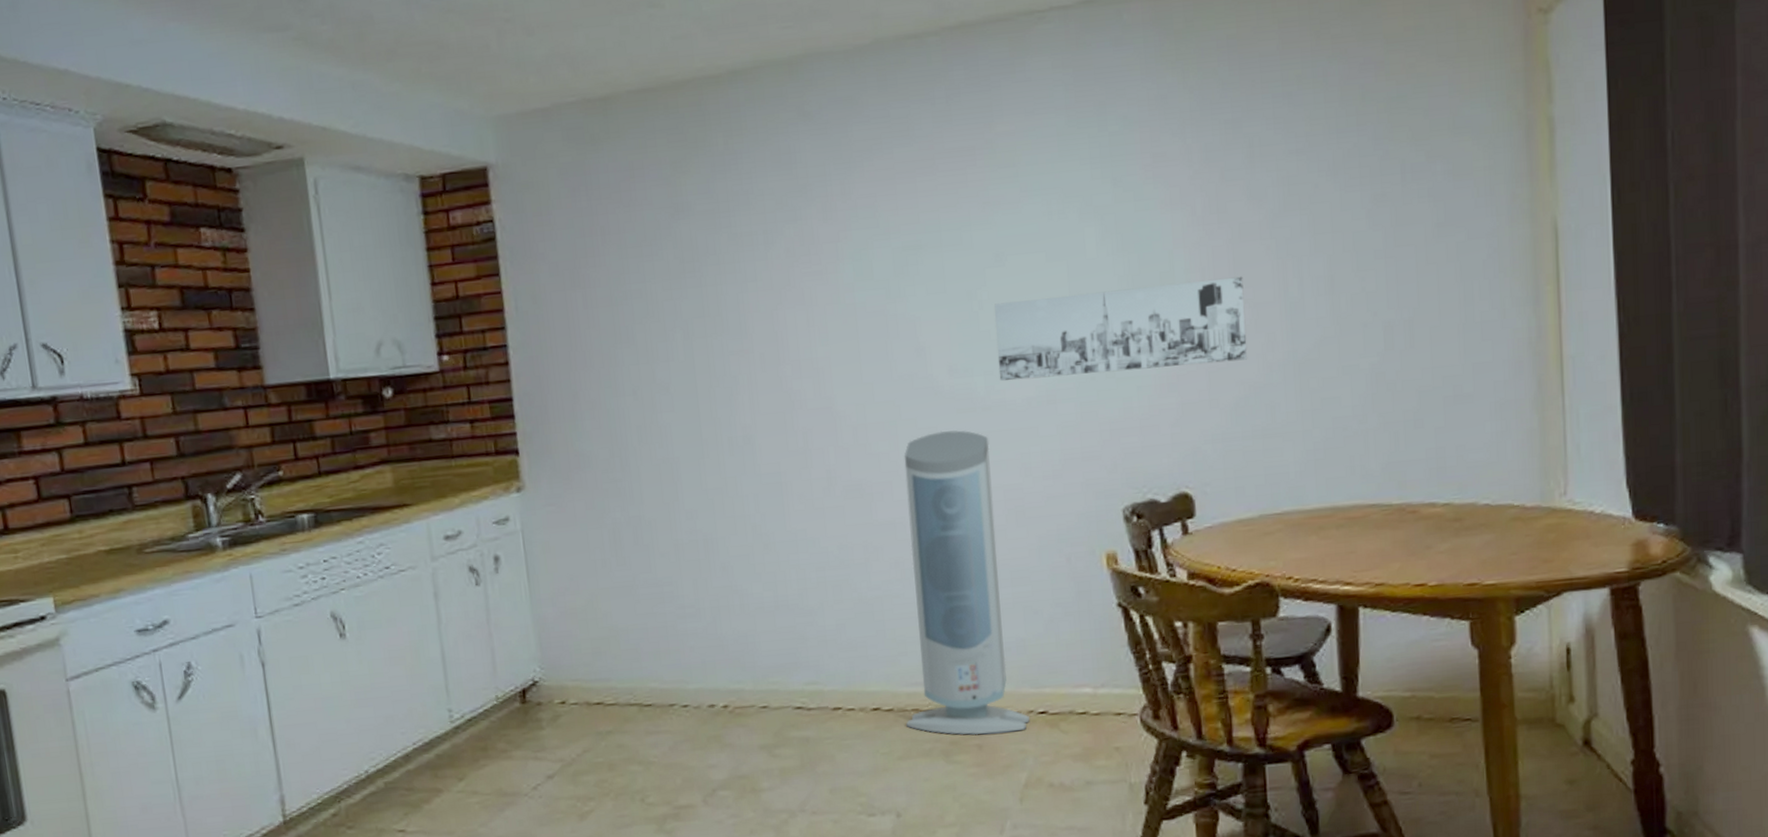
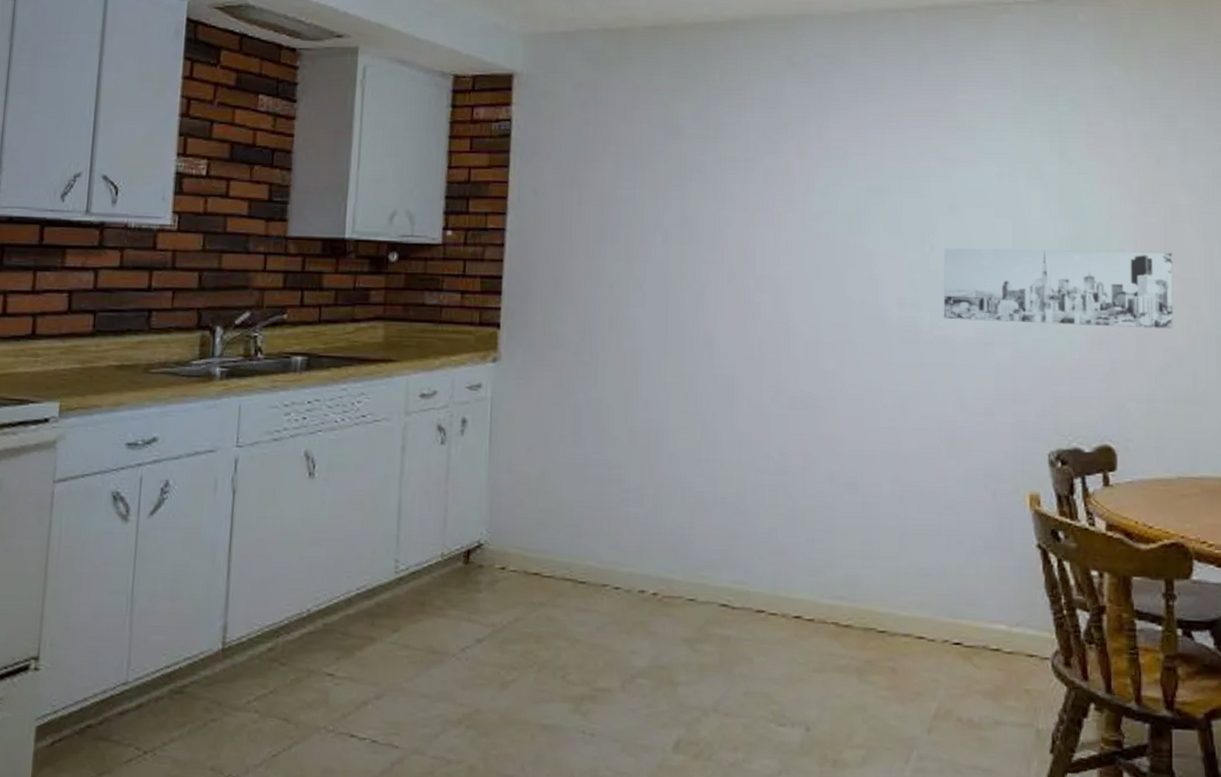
air purifier: present [904,430,1031,736] -> none [825,357,945,659]

